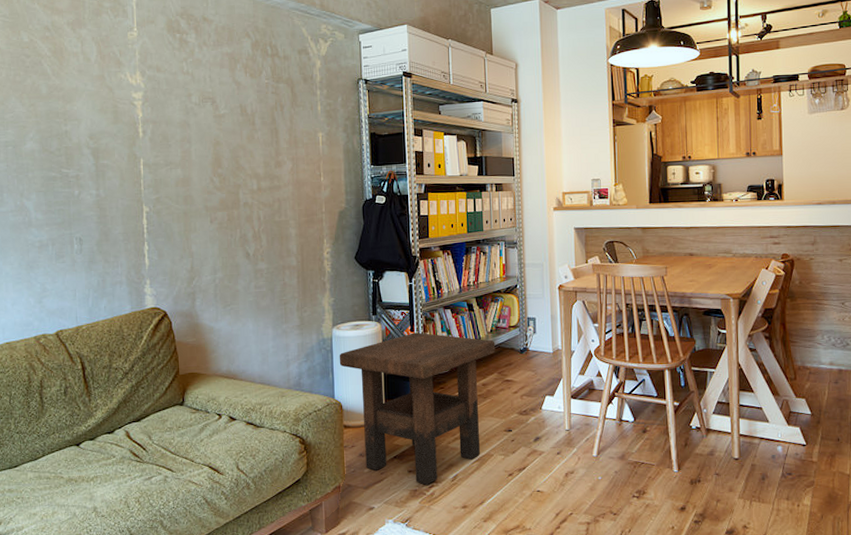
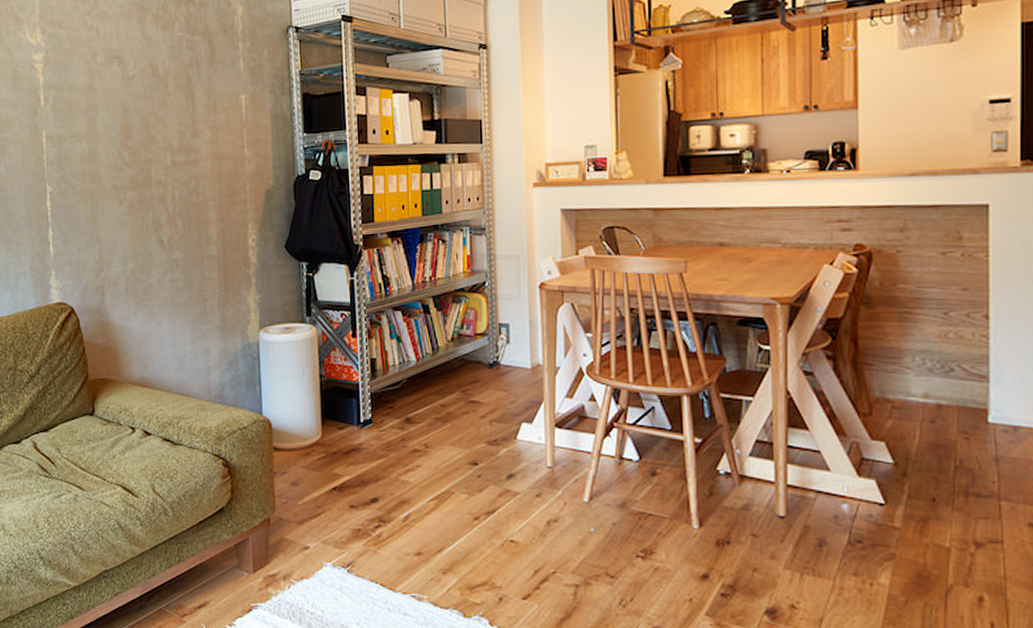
side table: present [339,332,496,485] -> none [267,339,458,524]

